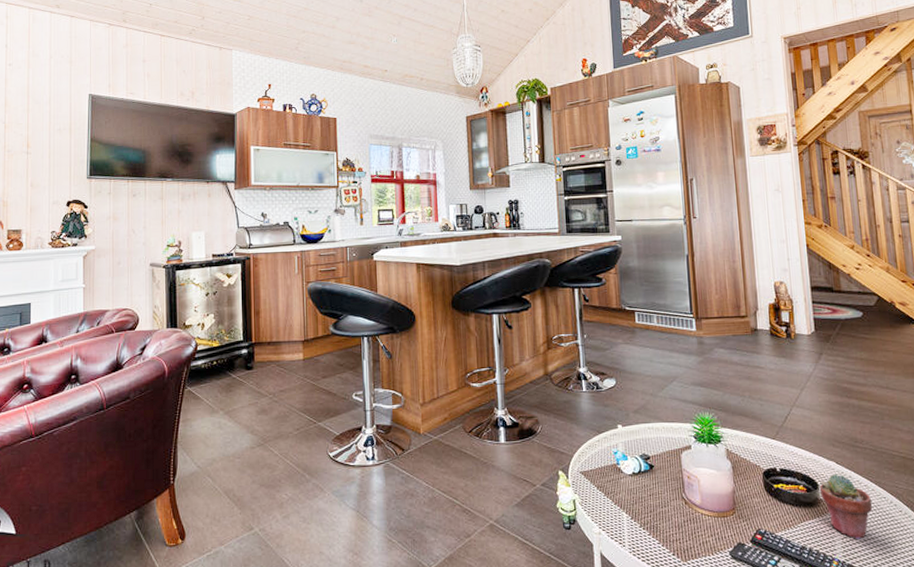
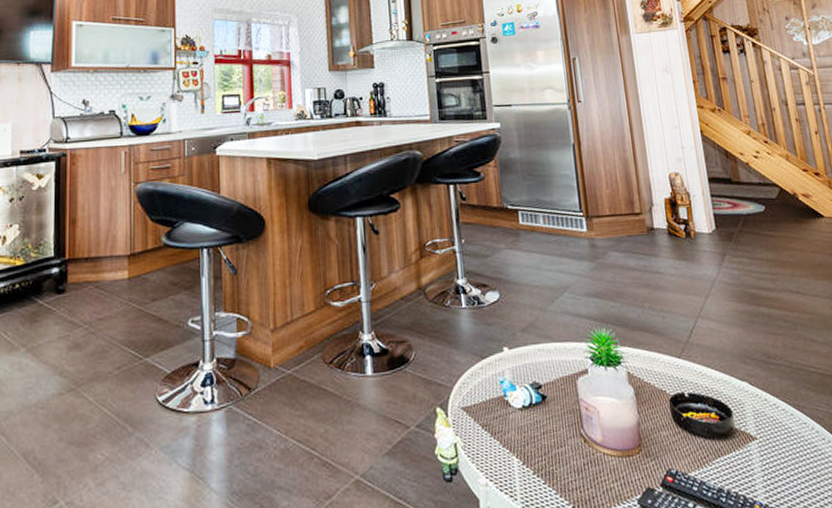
potted succulent: present [819,474,873,539] -> none [733,397,794,476]

